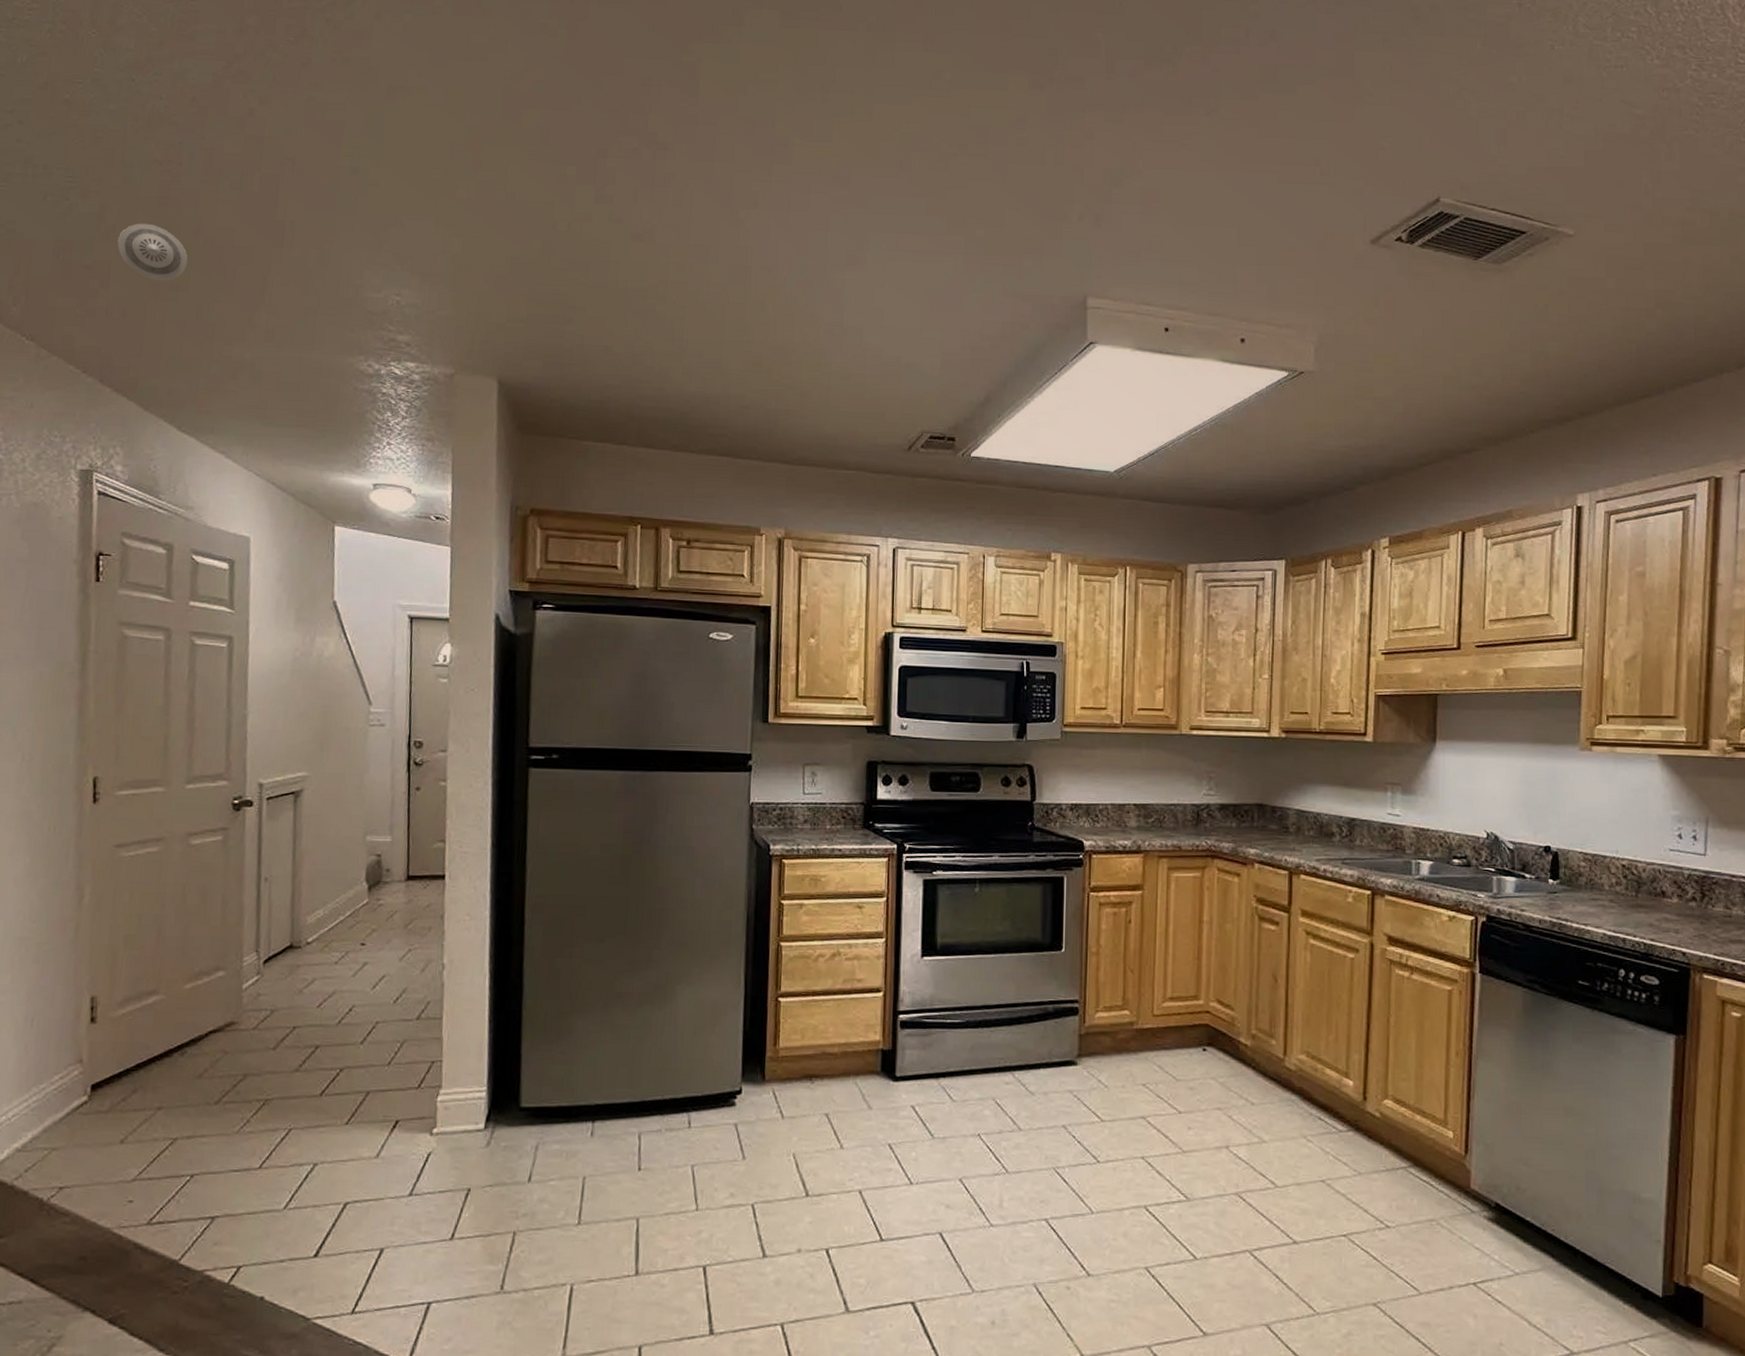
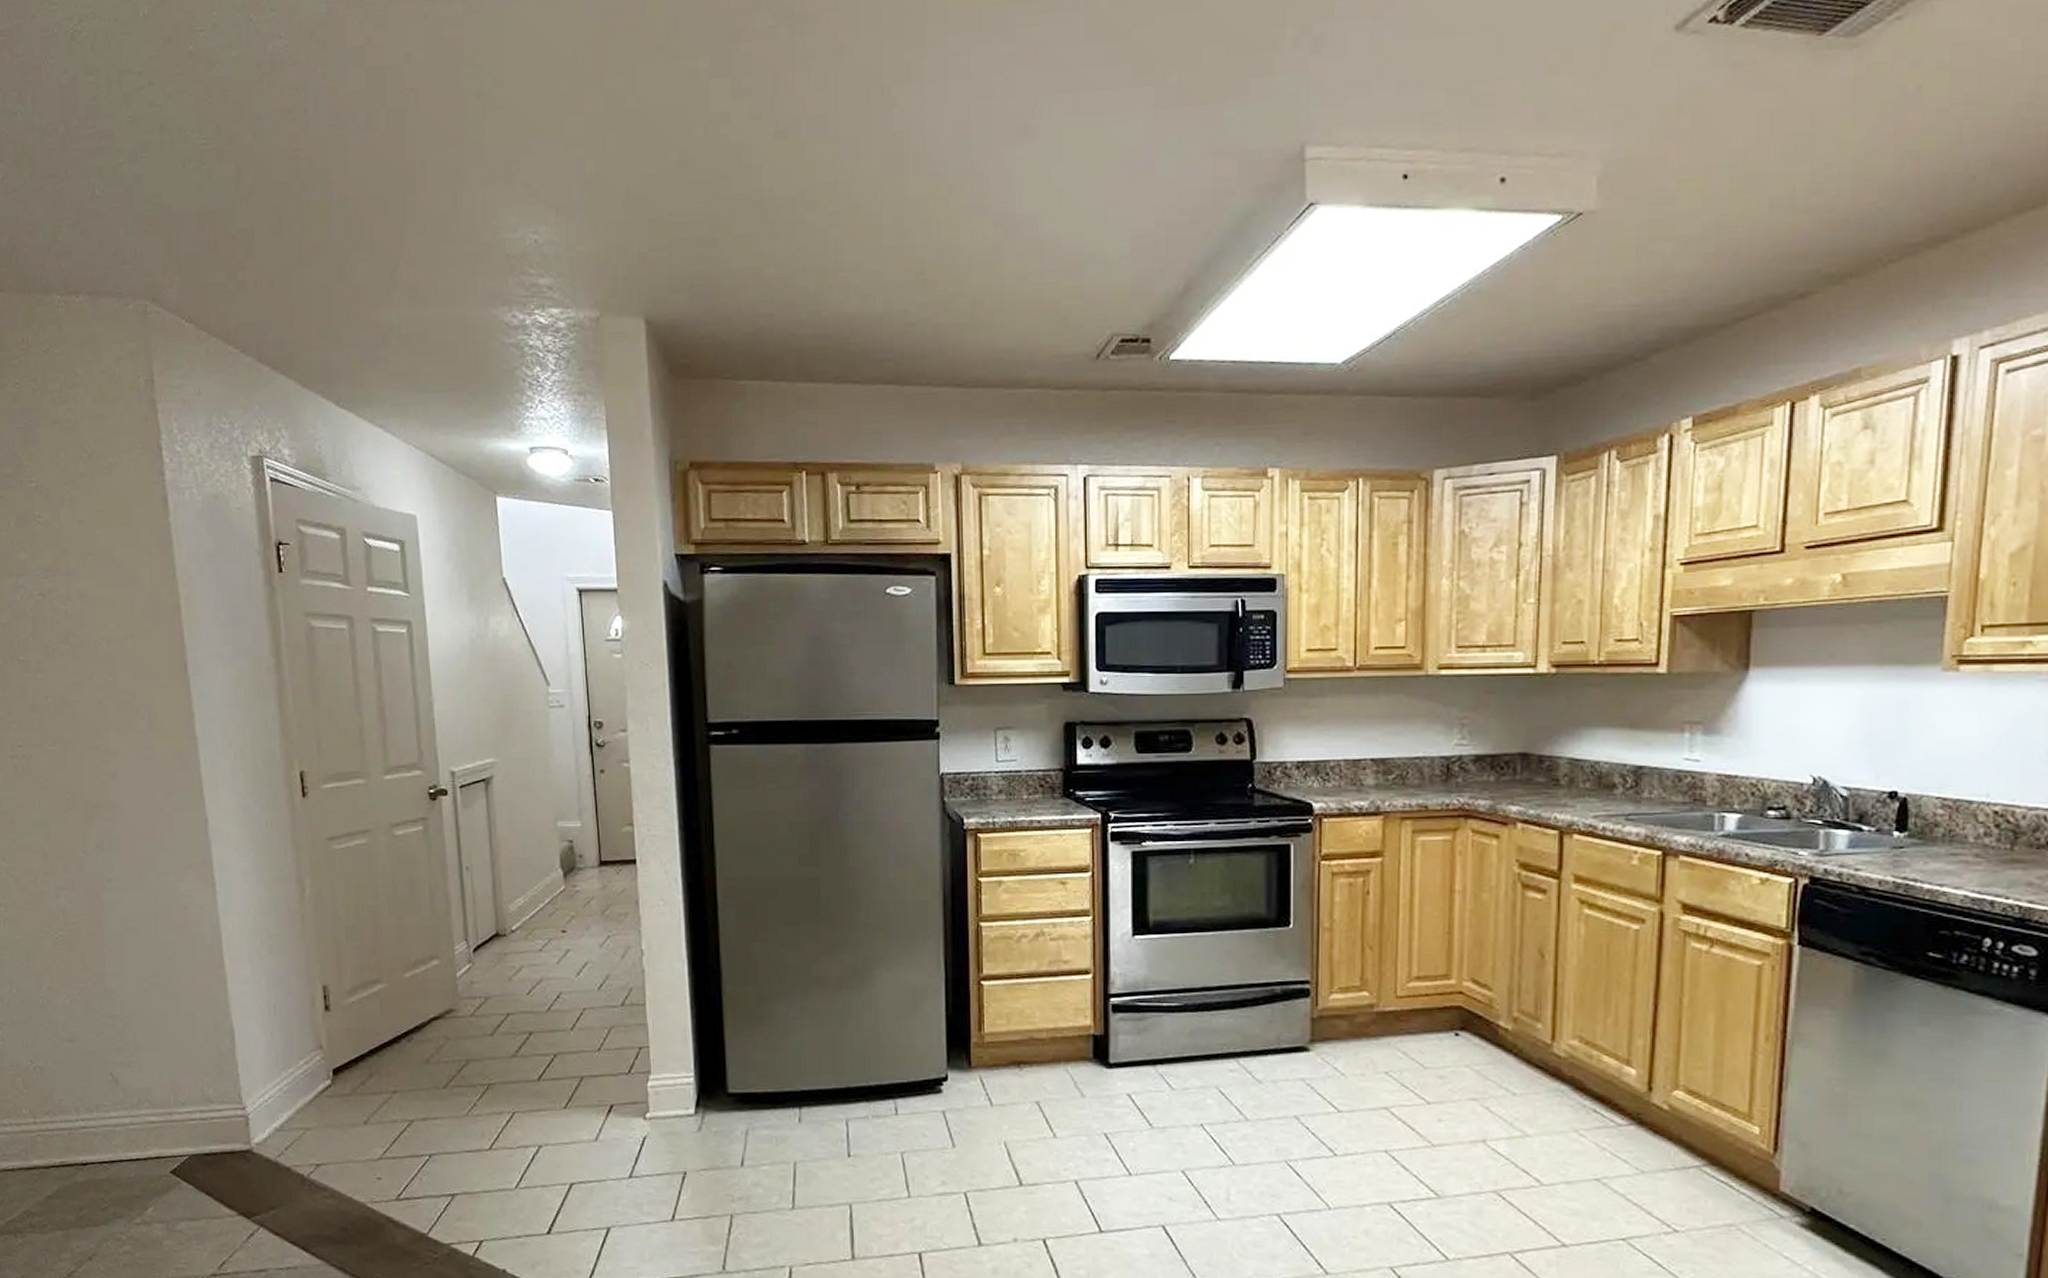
smoke detector: present [117,223,188,281] -> none [257,181,326,244]

